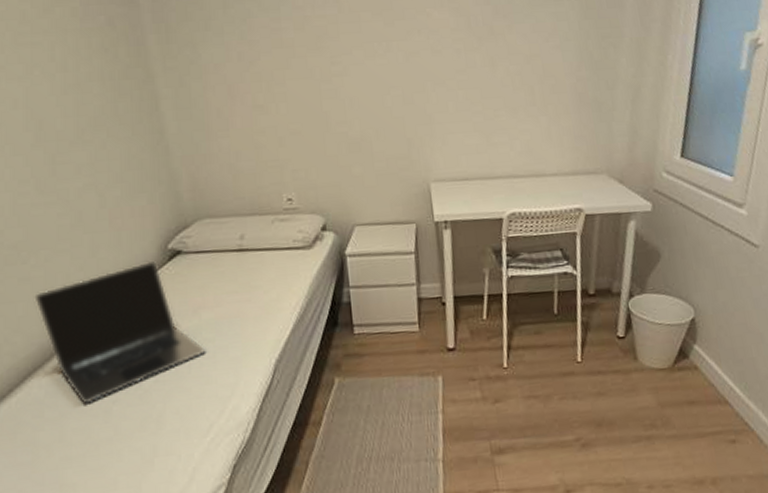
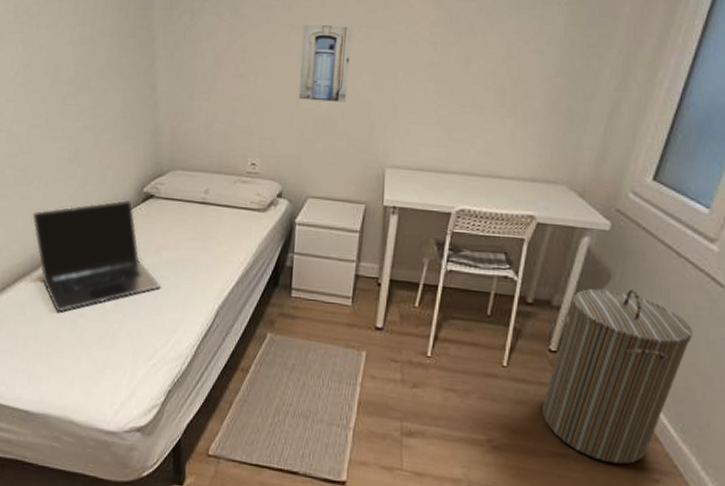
wall art: none [319,42,379,124] -> present [298,25,353,102]
laundry hamper: none [620,263,740,435] -> present [541,288,693,465]

